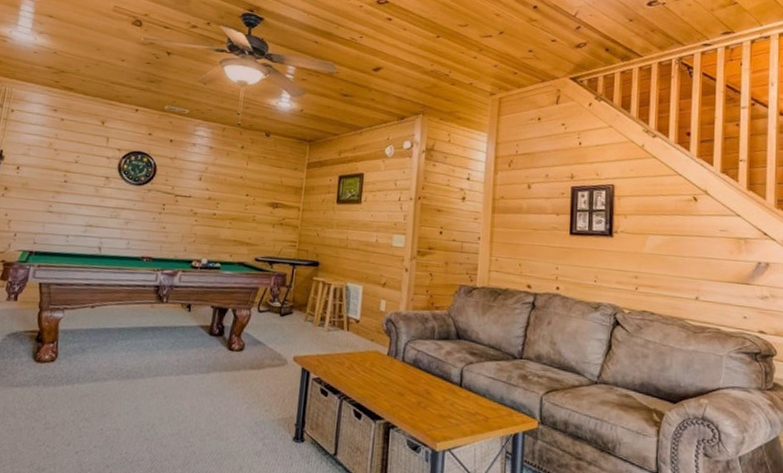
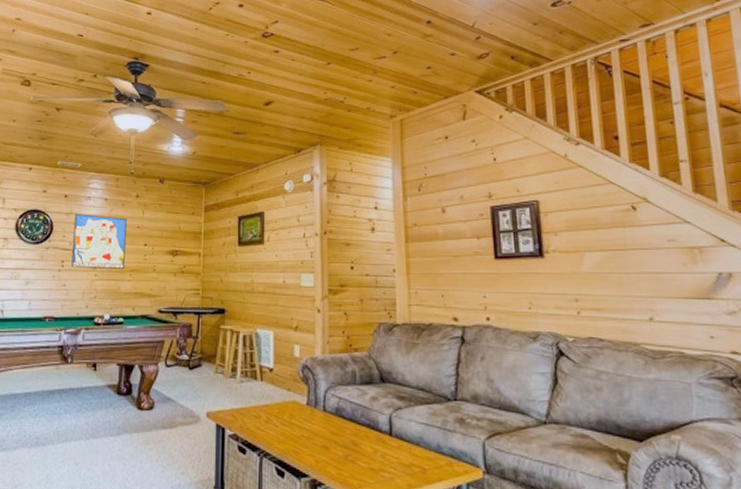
wall art: none [172,159,231,218] -> present [71,214,127,270]

